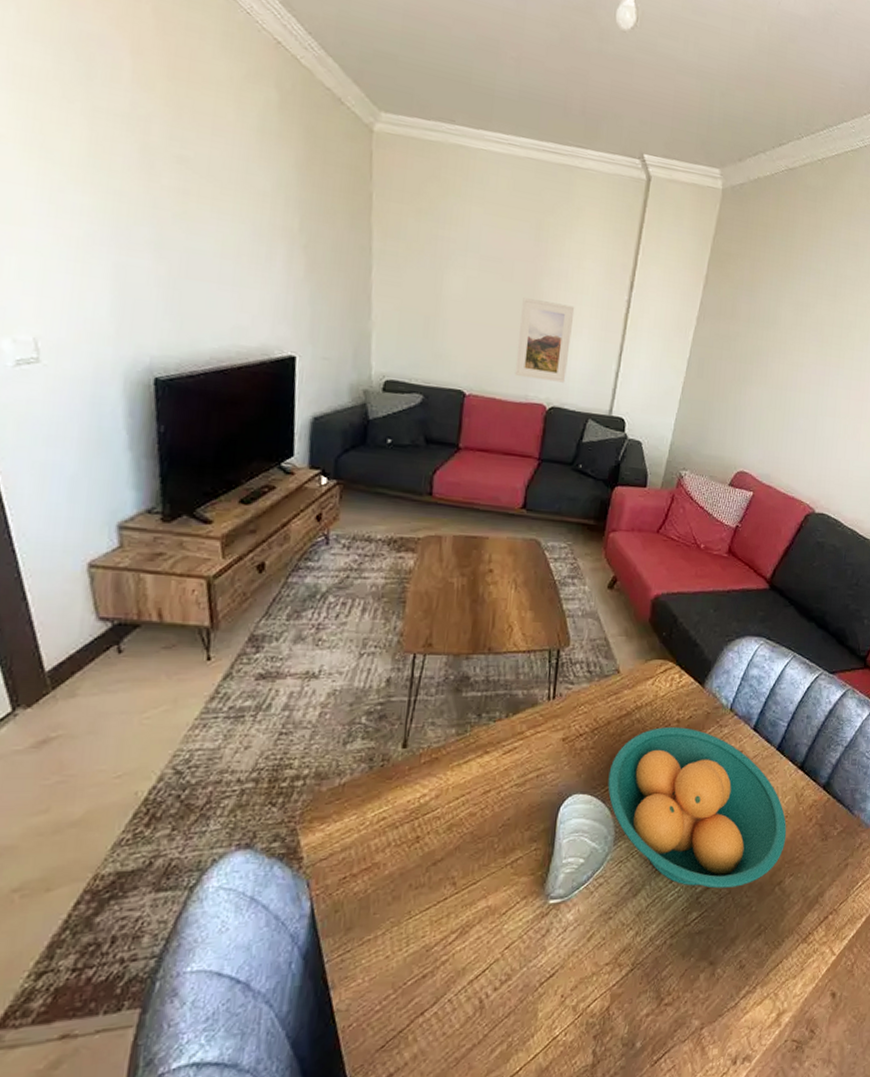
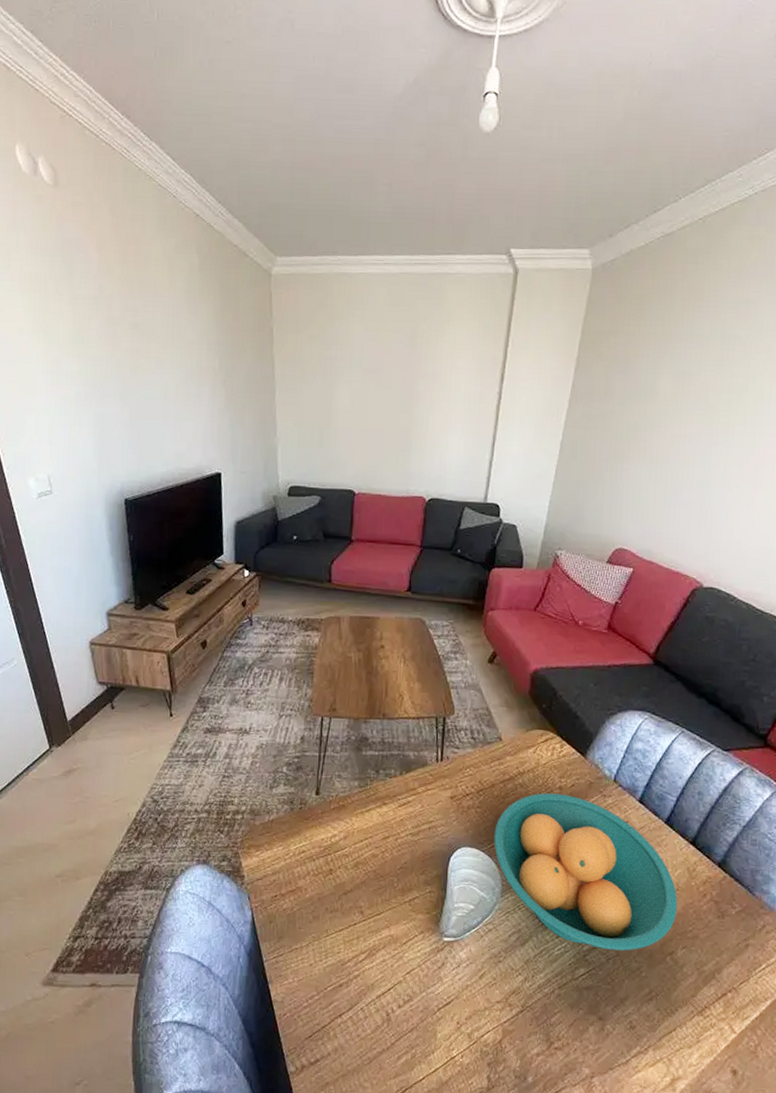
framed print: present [514,297,575,383] -> none [396,402,449,476]

